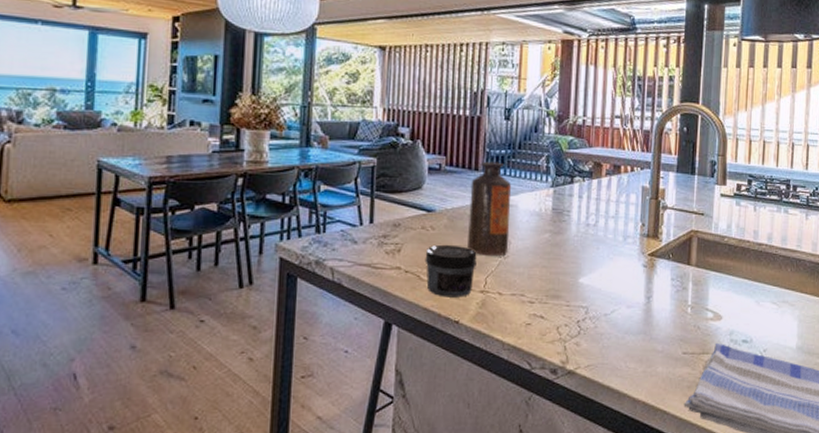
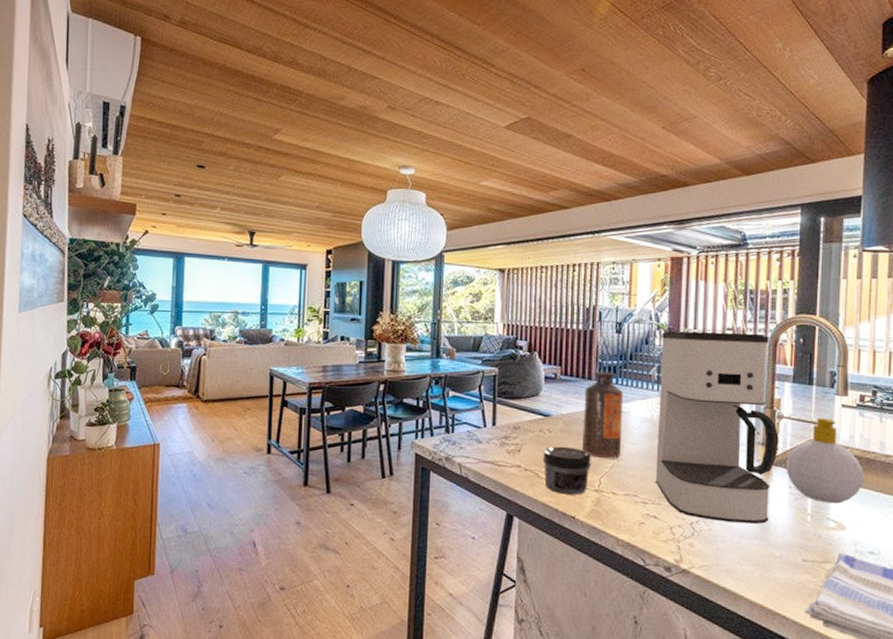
coffee maker: none [542,118,663,318] -> present [655,331,779,524]
soap bottle: none [669,208,740,294] -> present [786,418,865,504]

